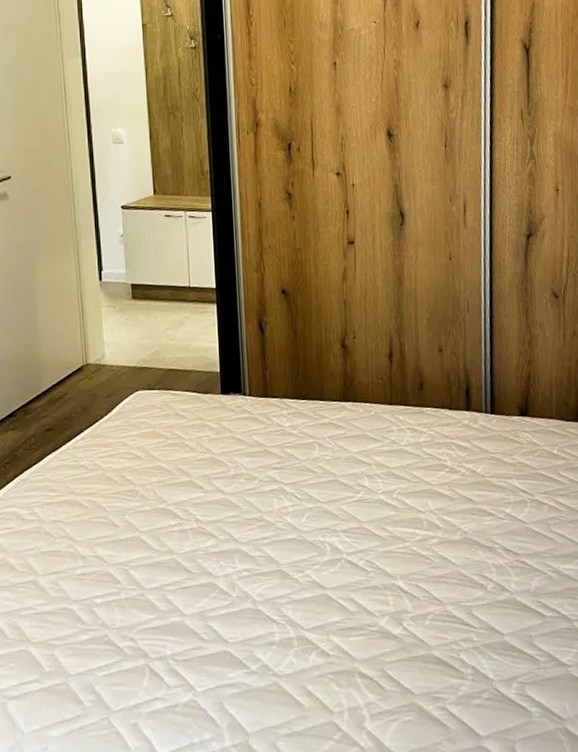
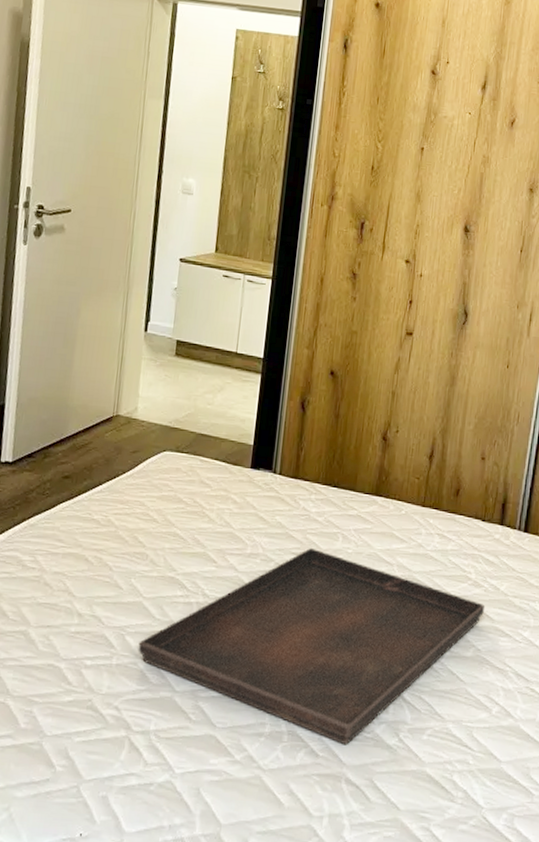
serving tray: none [143,461,466,642] -> present [138,548,486,745]

